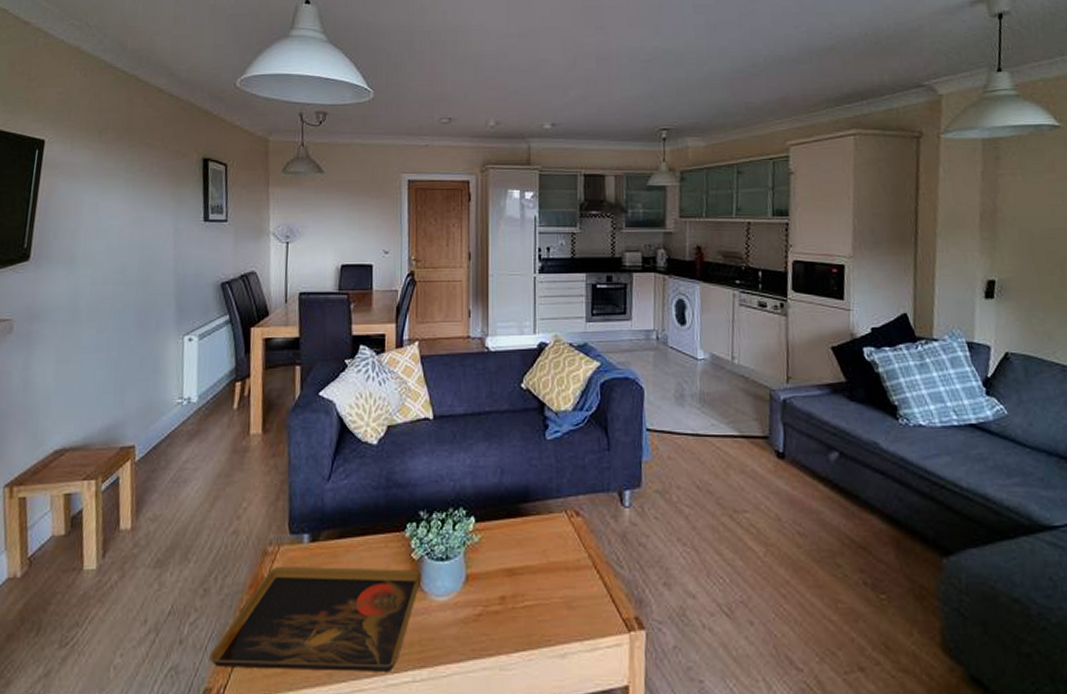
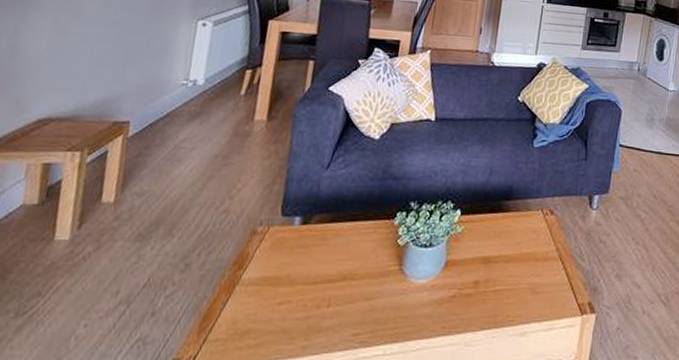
decorative tray: present [209,567,422,672] -> none [181,246,405,346]

